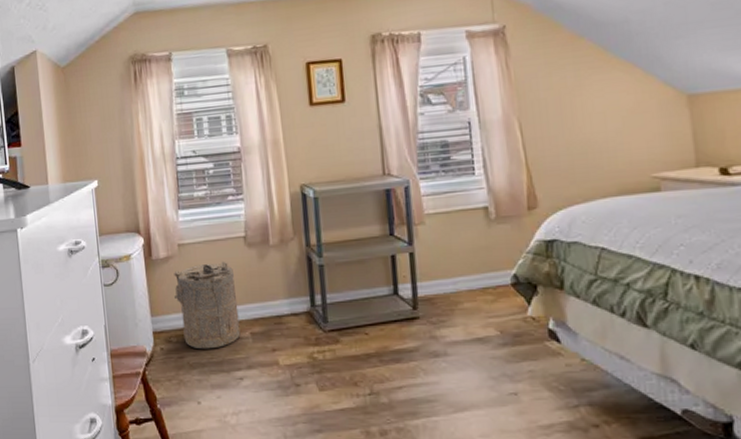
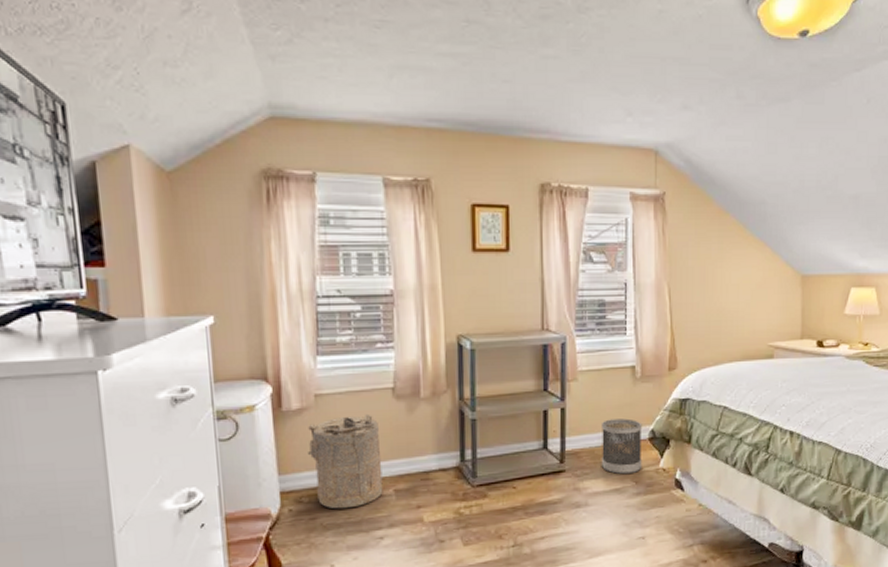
wastebasket: none [456,262,507,323] -> present [602,418,642,475]

